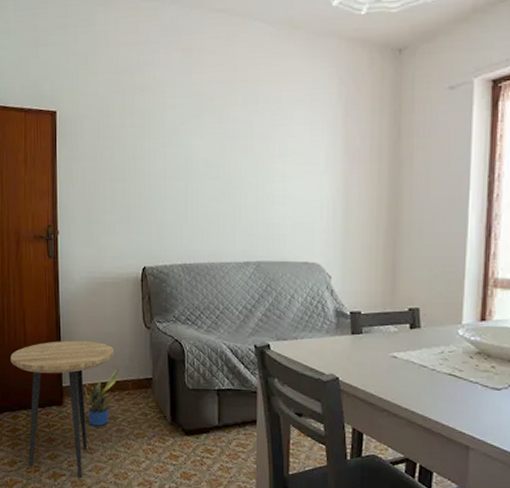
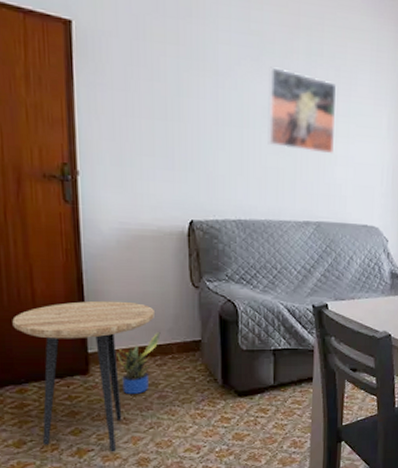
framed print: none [209,121,273,195] -> present [268,67,337,154]

